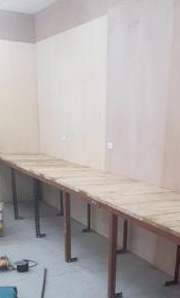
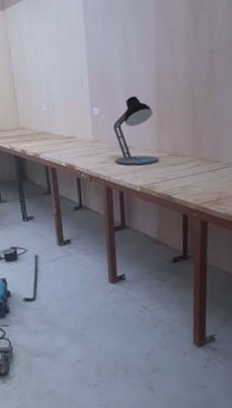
desk lamp: none [123,135,162,197] -> present [113,96,159,165]

